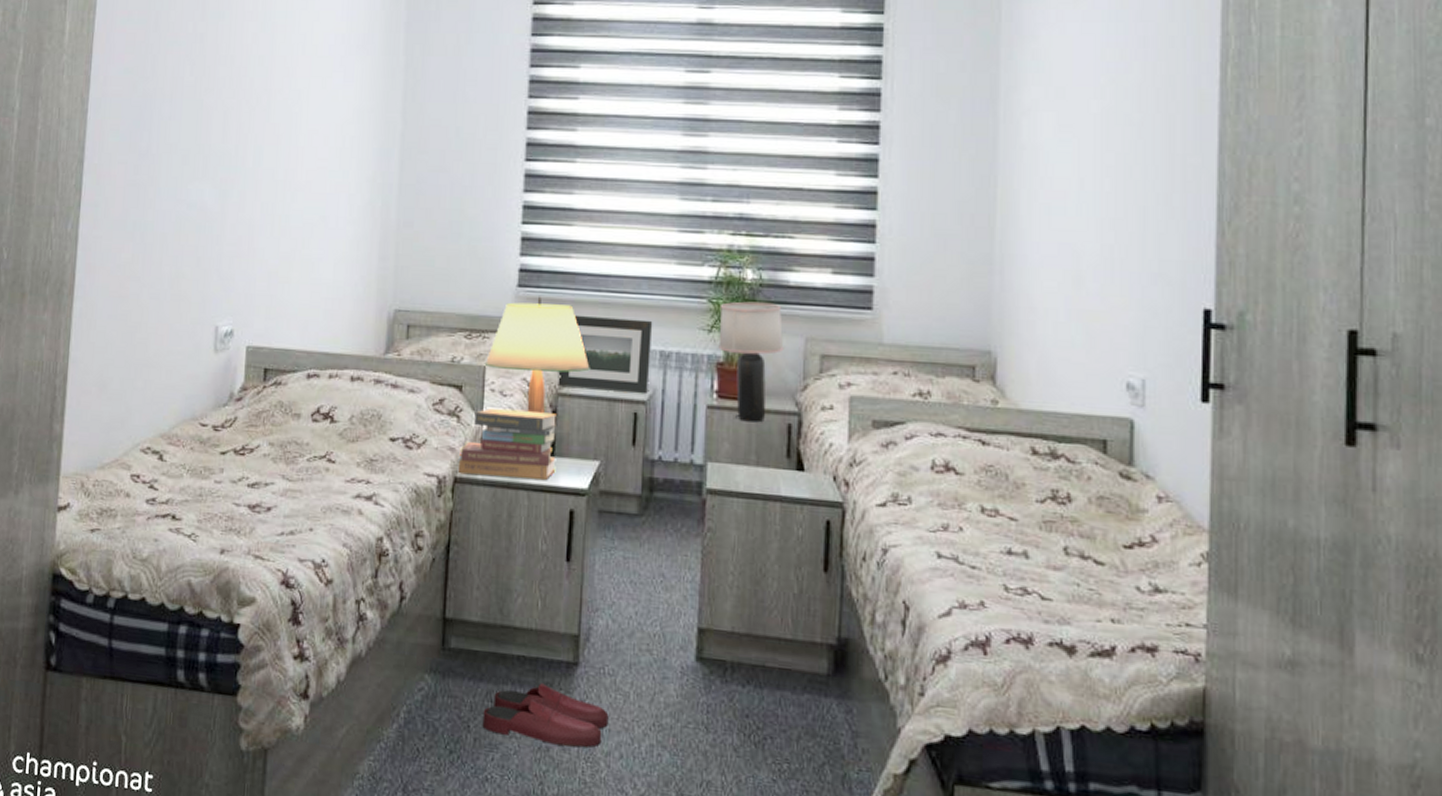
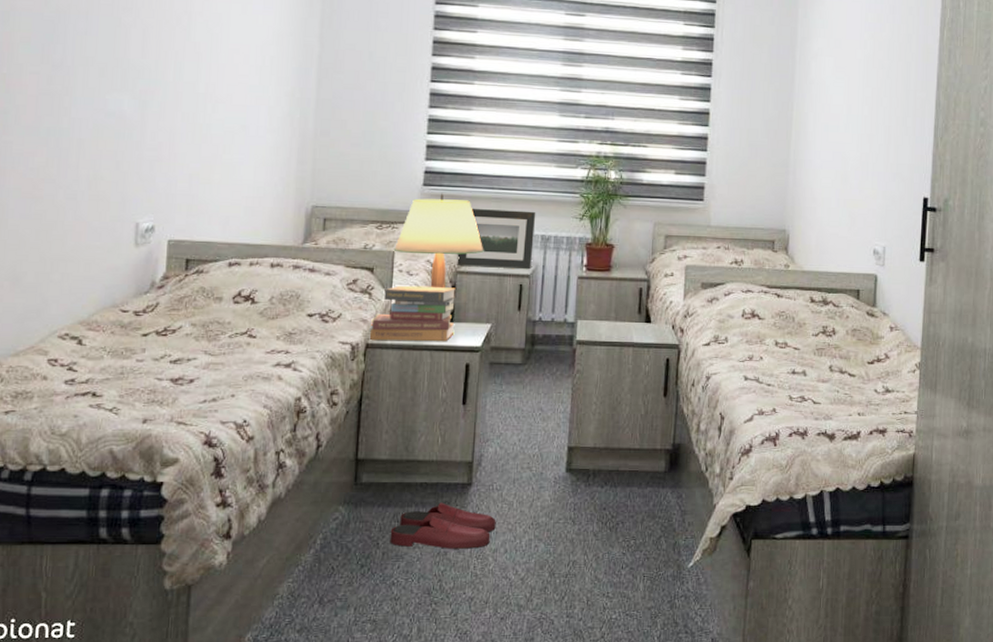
table lamp: present [718,301,784,422] -> none [588,195,638,288]

